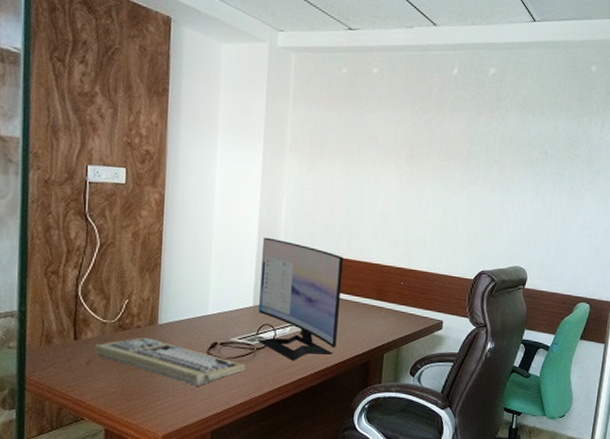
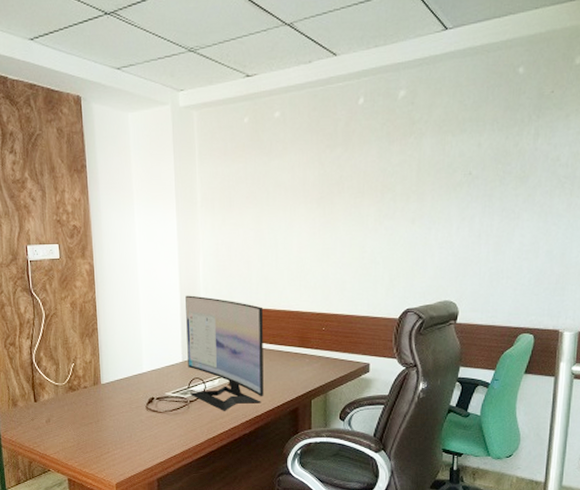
keyboard: present [93,337,246,386] -> none [50,396,181,438]

